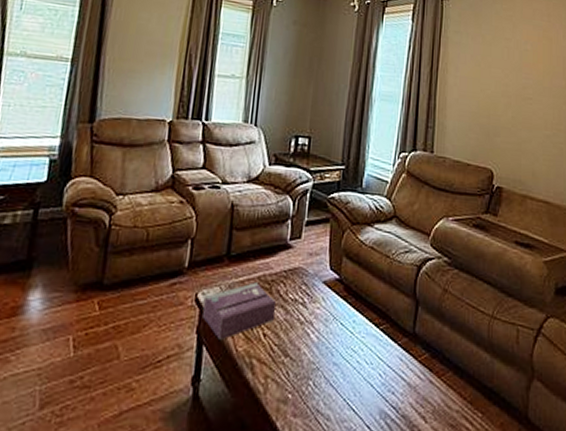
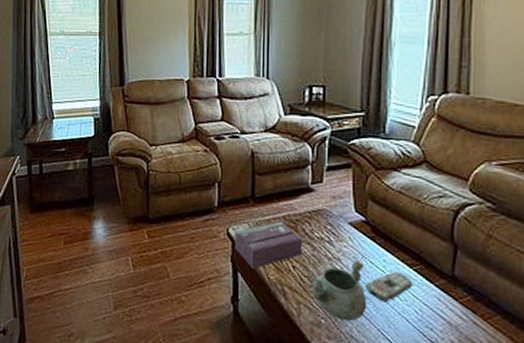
decorative bowl: none [278,322,336,394] -> present [309,259,367,322]
remote control: none [333,333,379,368] -> present [364,271,413,303]

